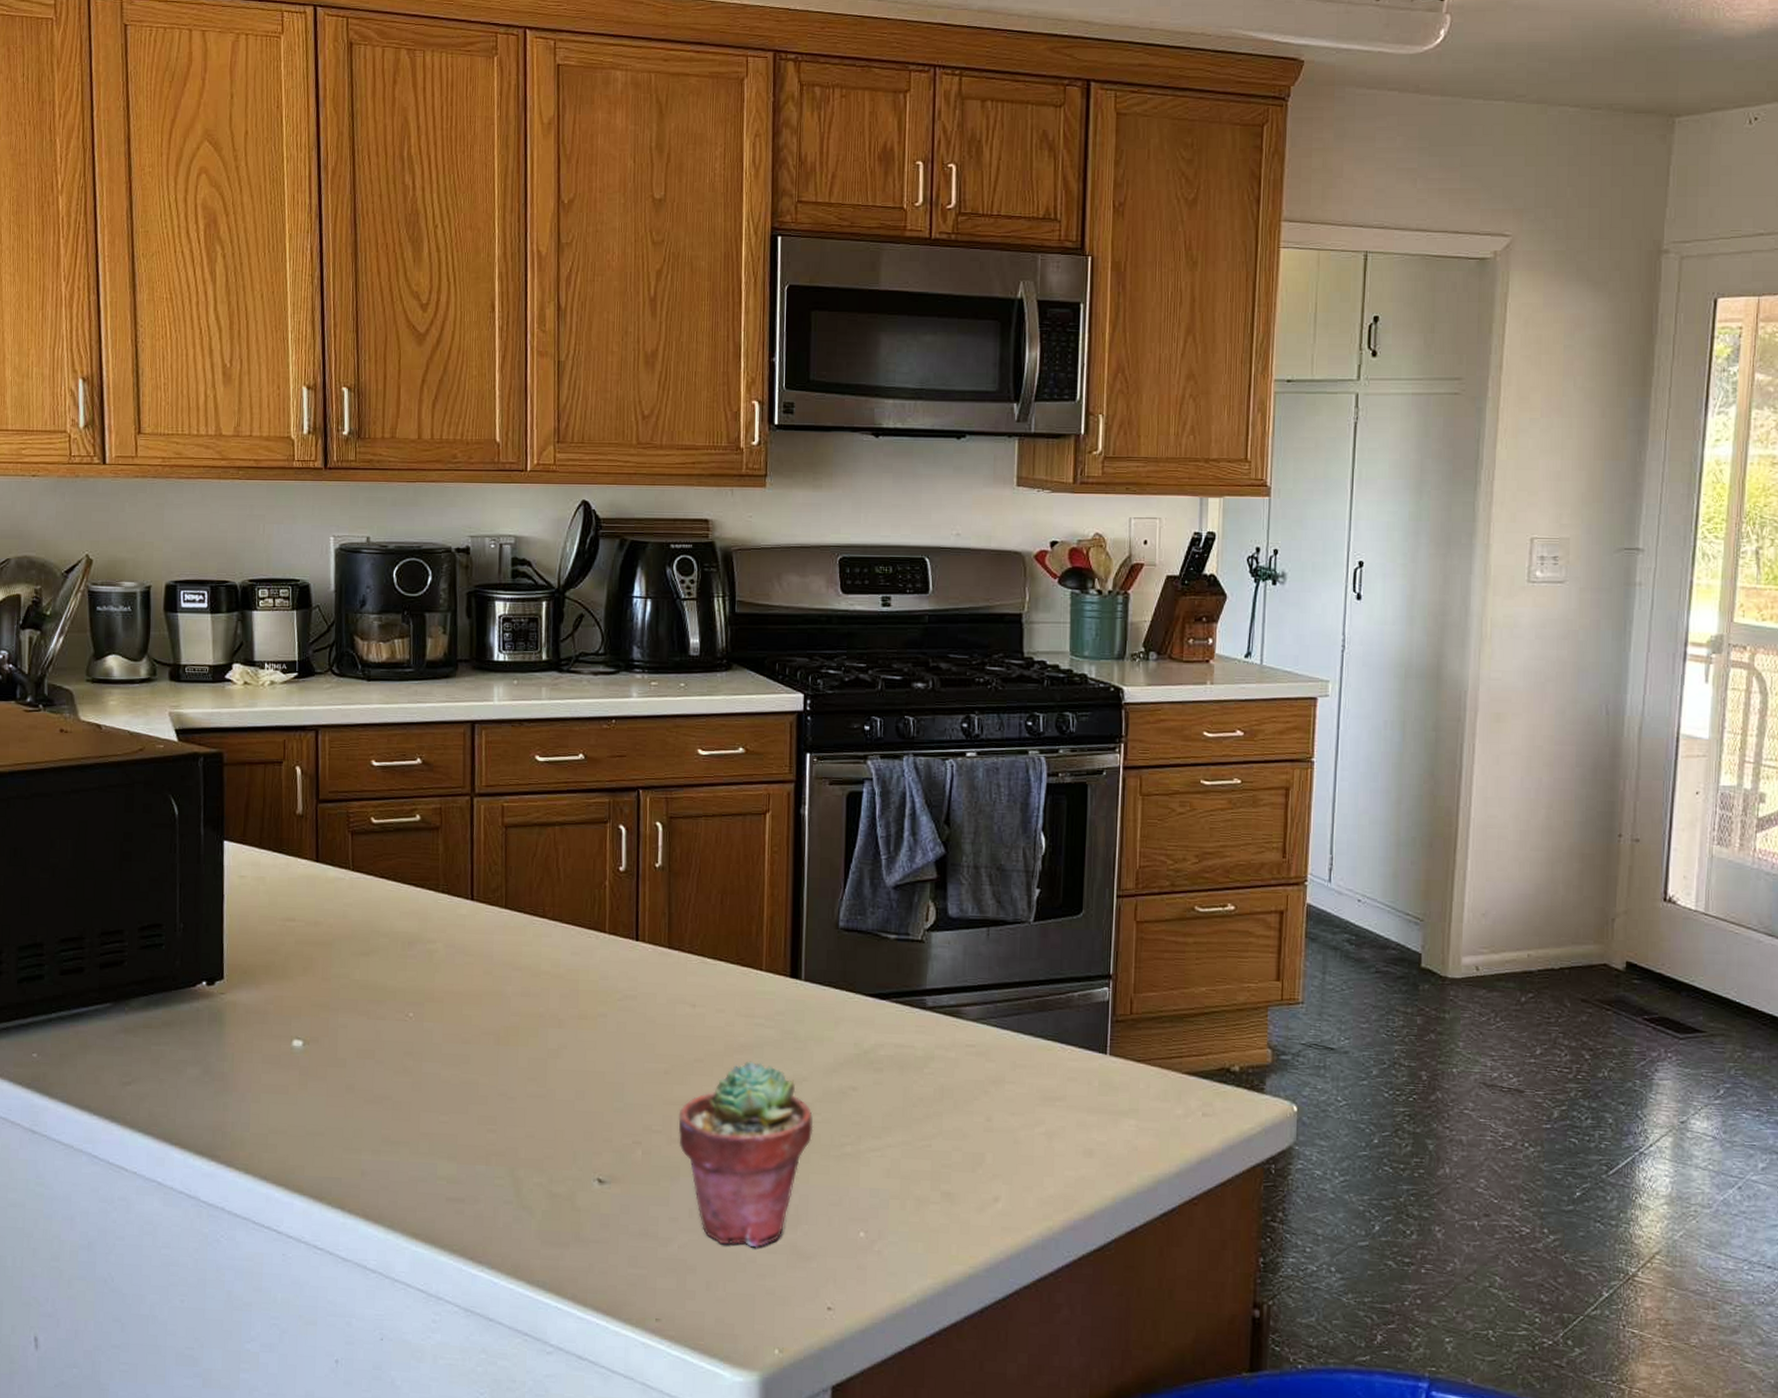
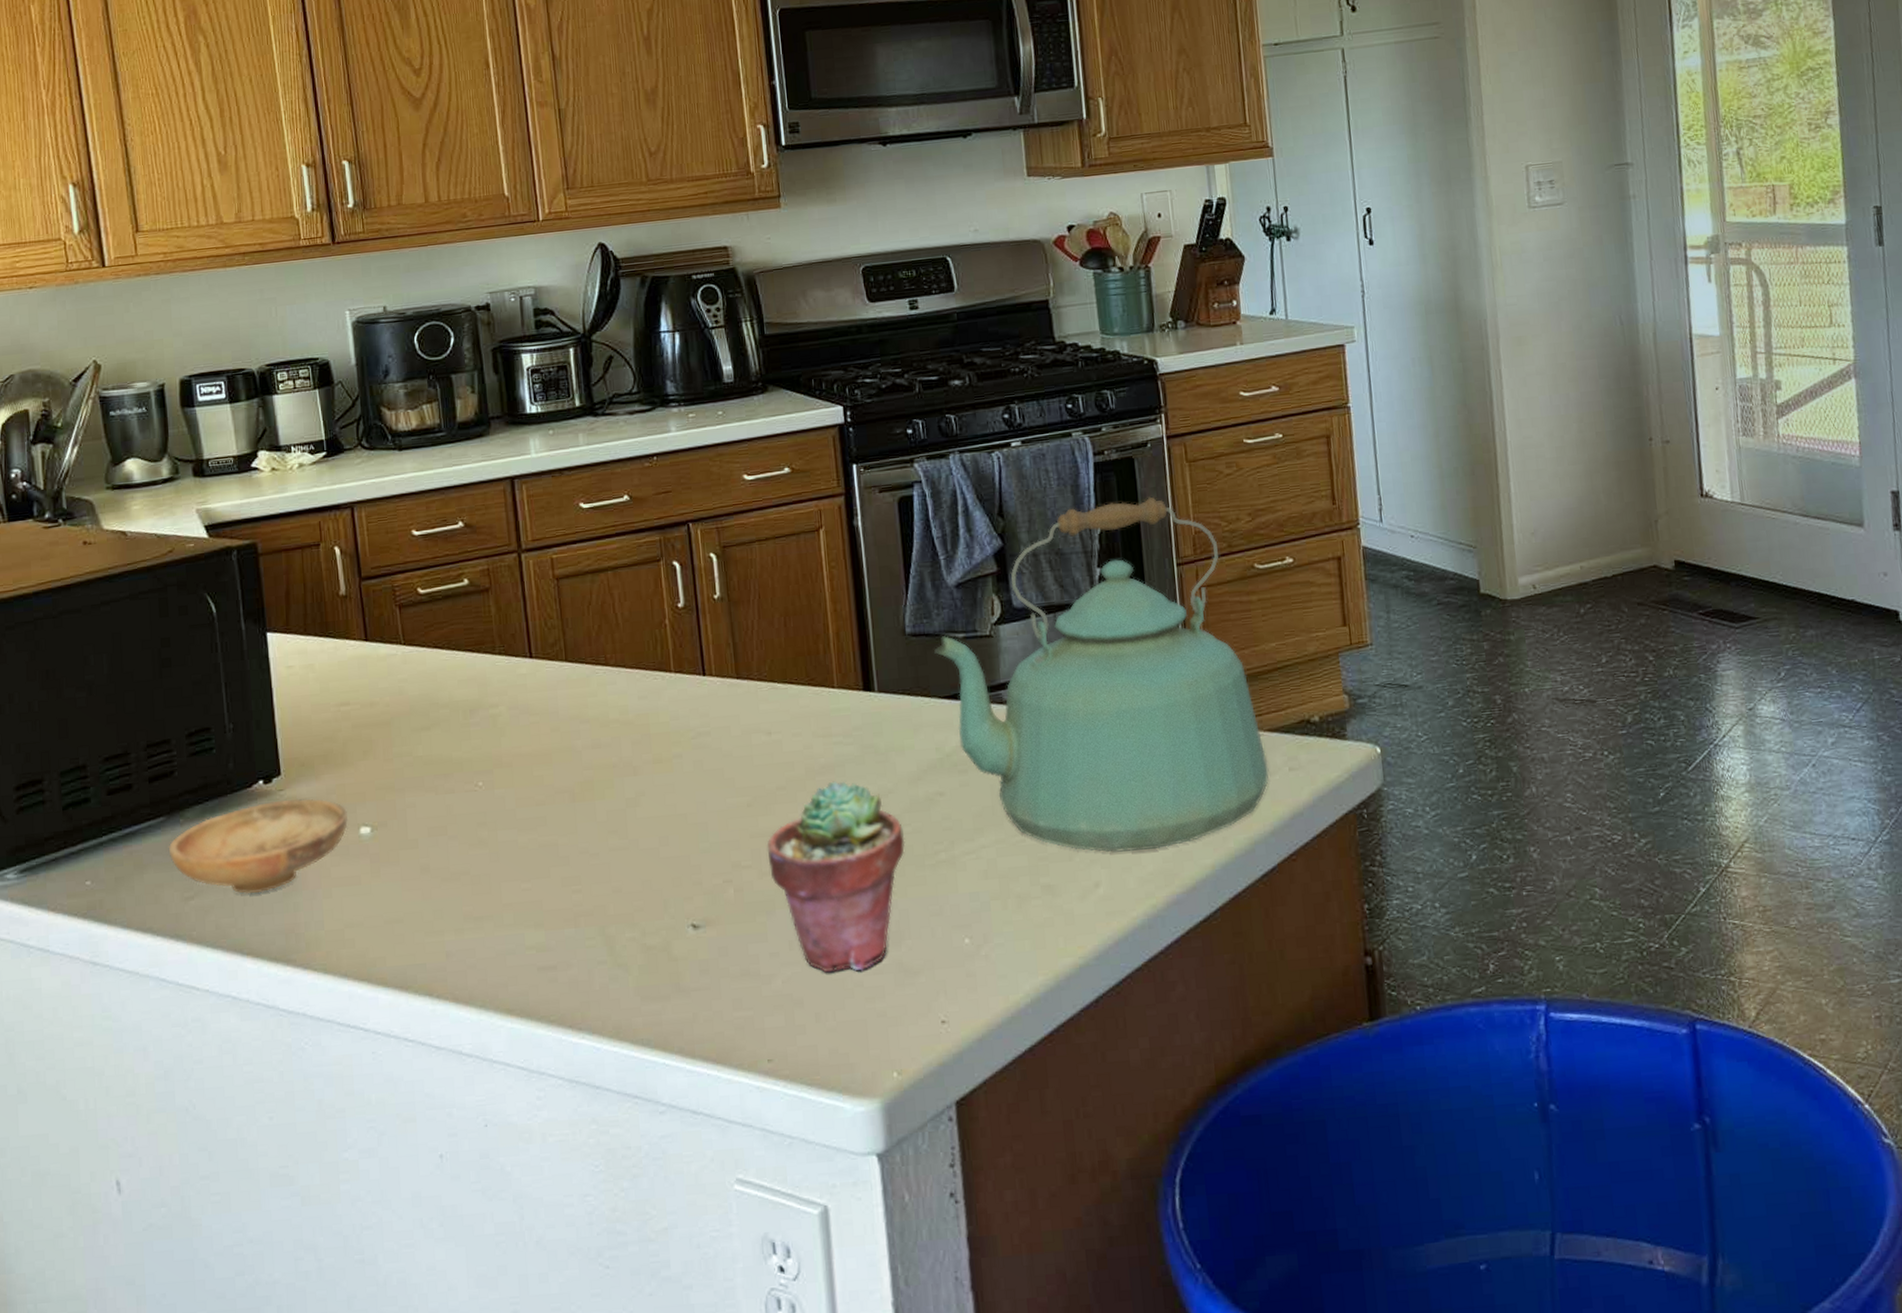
bowl: none [111,1003,283,1088] -> present [168,798,348,894]
kettle: none [865,825,1182,1173] -> present [934,496,1269,852]

